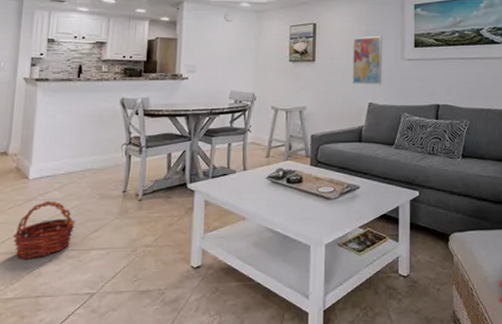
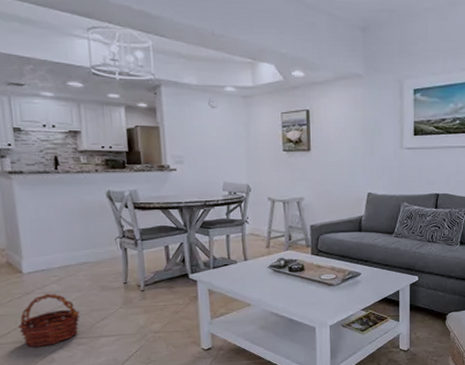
wall art: present [352,36,382,85] -> none [349,123,381,175]

